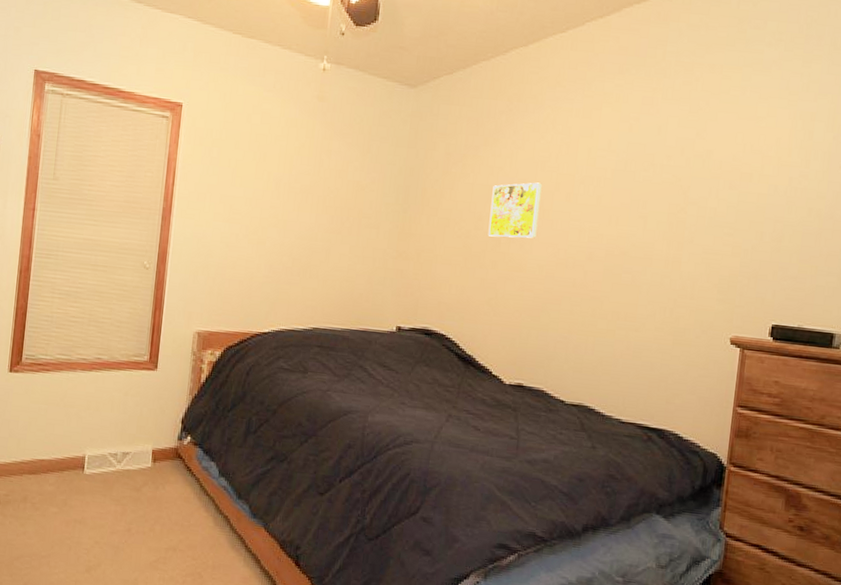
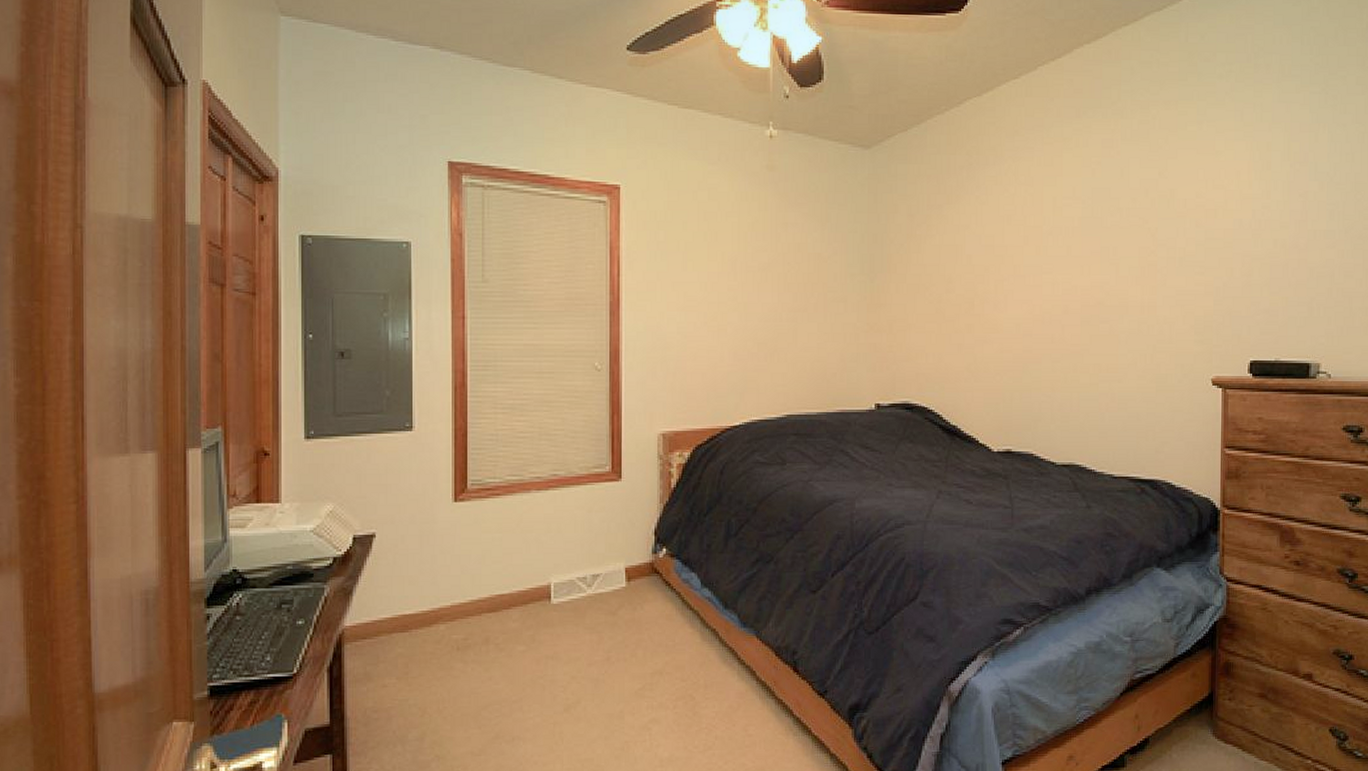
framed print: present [488,182,542,239] -> none [960,238,1010,299]

